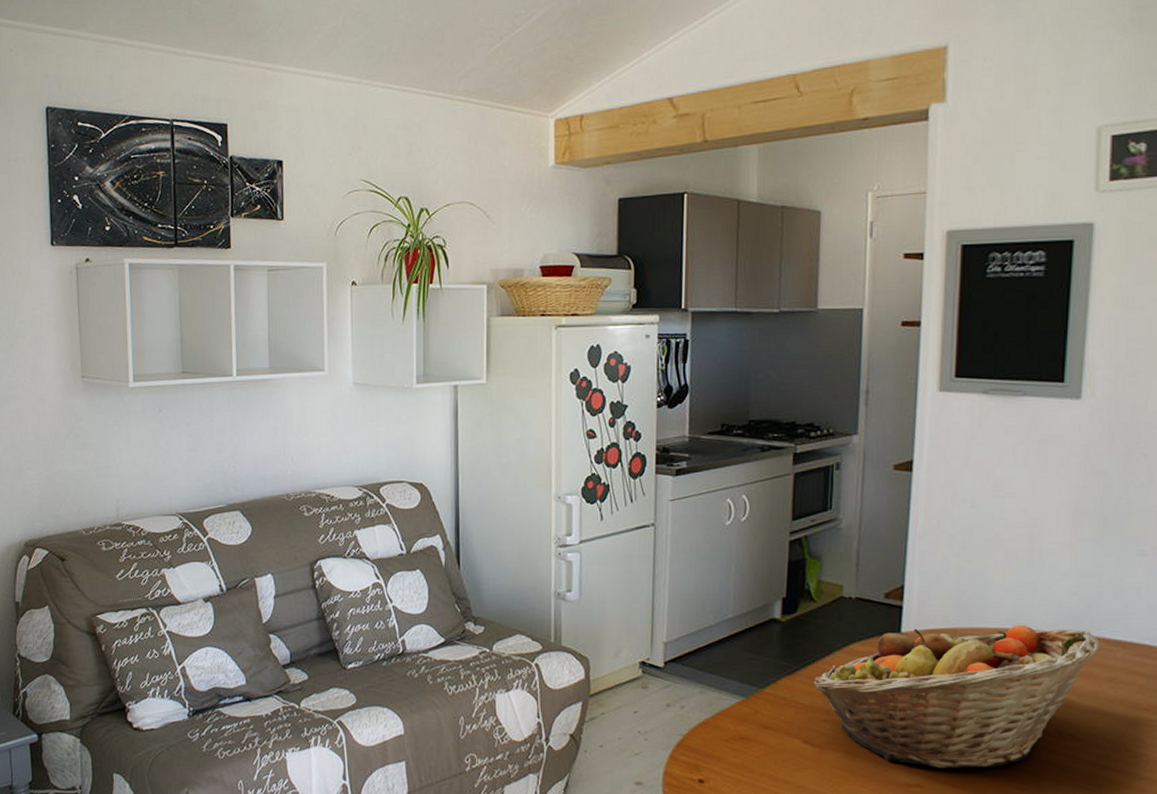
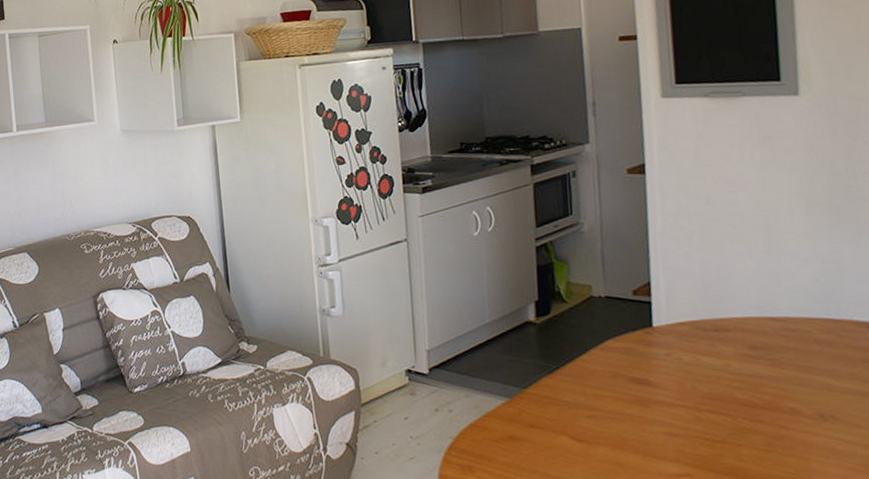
fruit basket: present [812,625,1100,769] -> none [572,312,850,457]

